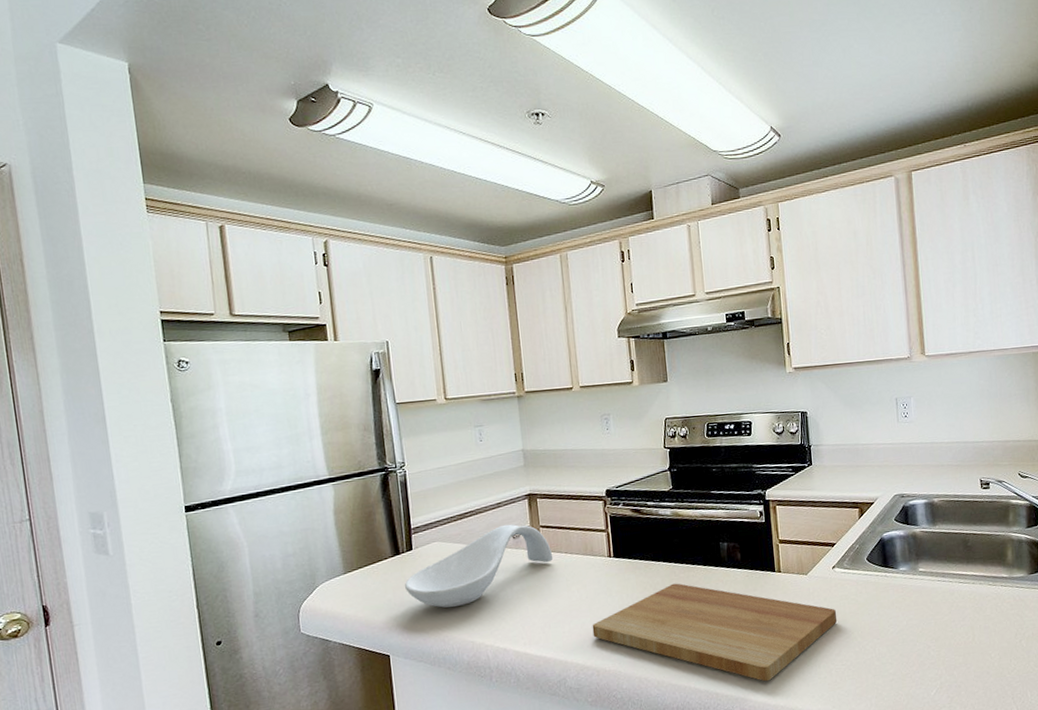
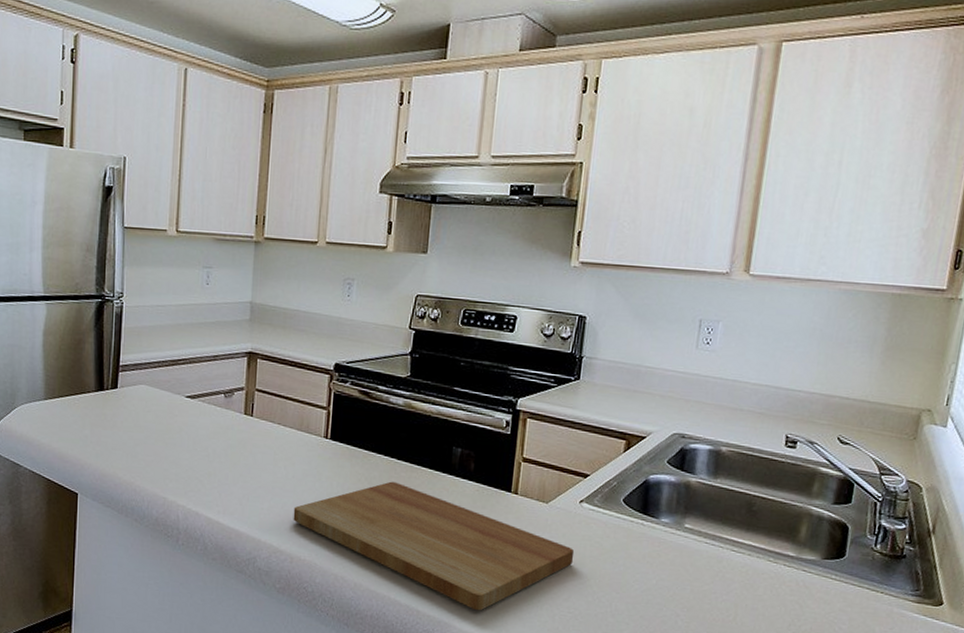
spoon rest: present [405,524,553,608] -> none [104,380,265,458]

